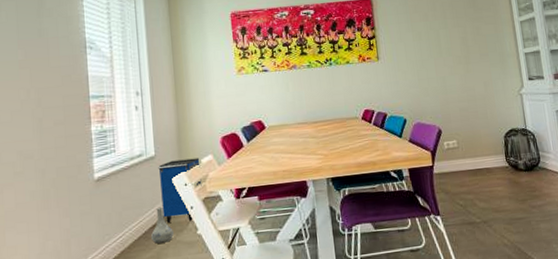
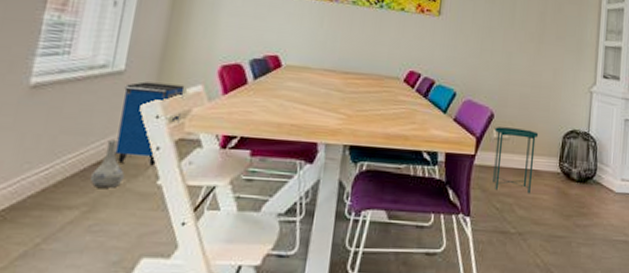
side table: none [444,136,486,191] -> present [493,127,539,194]

